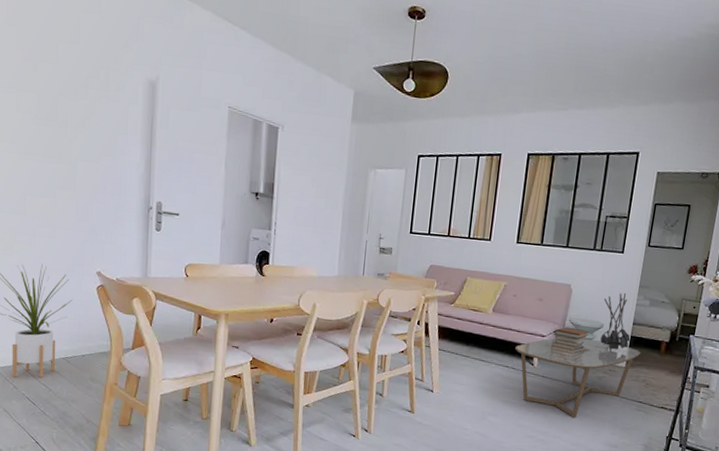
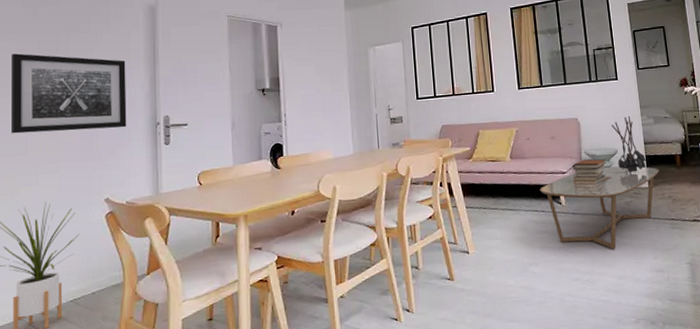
wall art: none [10,108,123,206] -> present [10,53,127,134]

